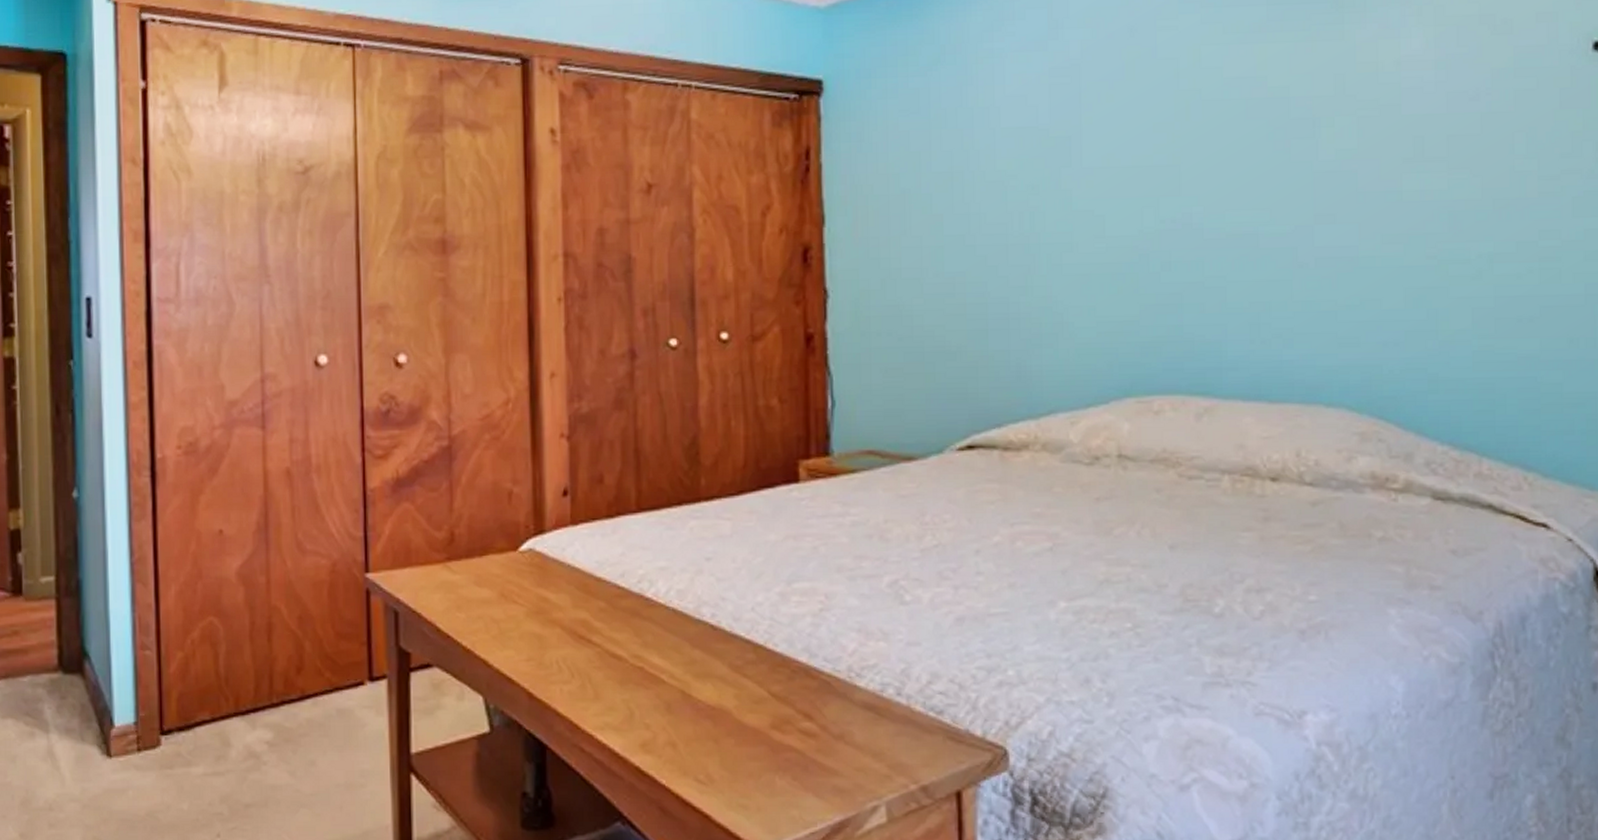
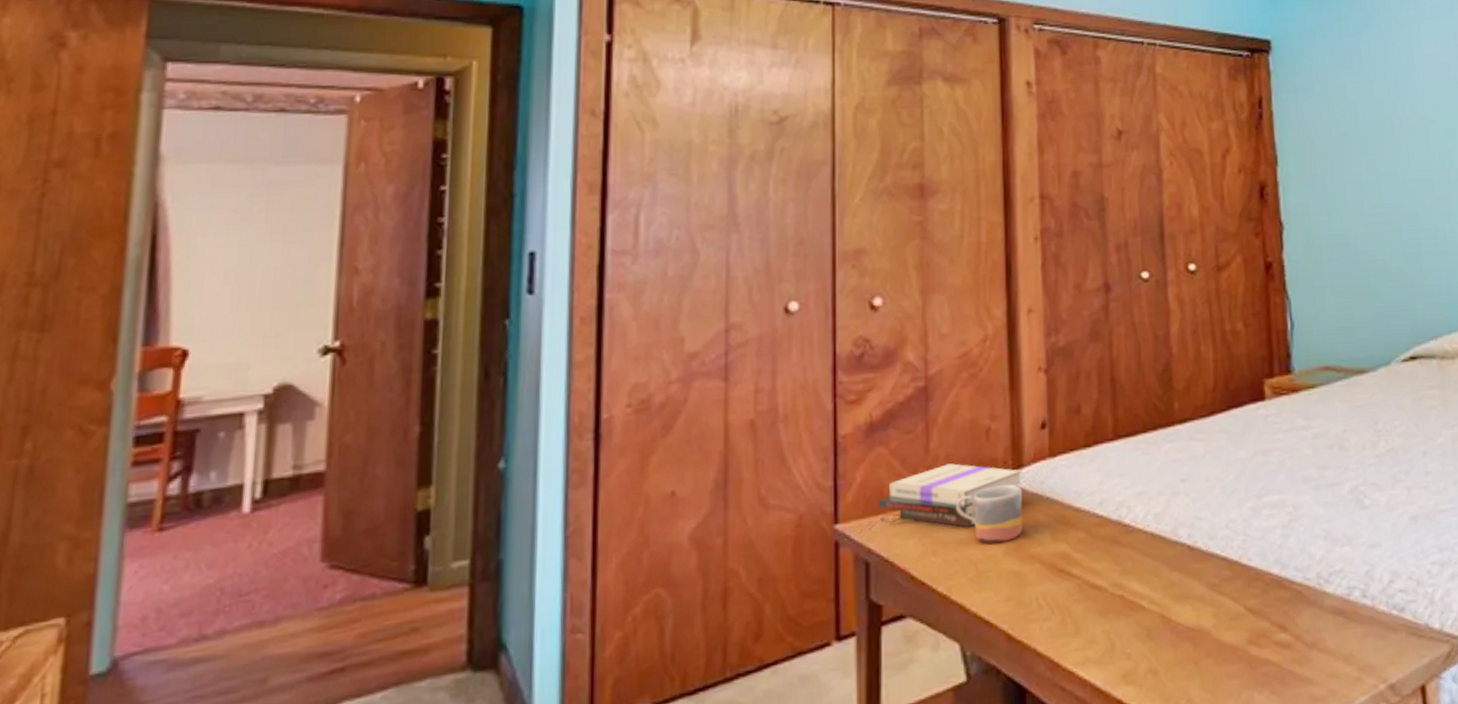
books: none [404,524,544,588] -> present [877,463,1023,528]
mug: none [478,549,544,604] -> present [955,484,1023,544]

